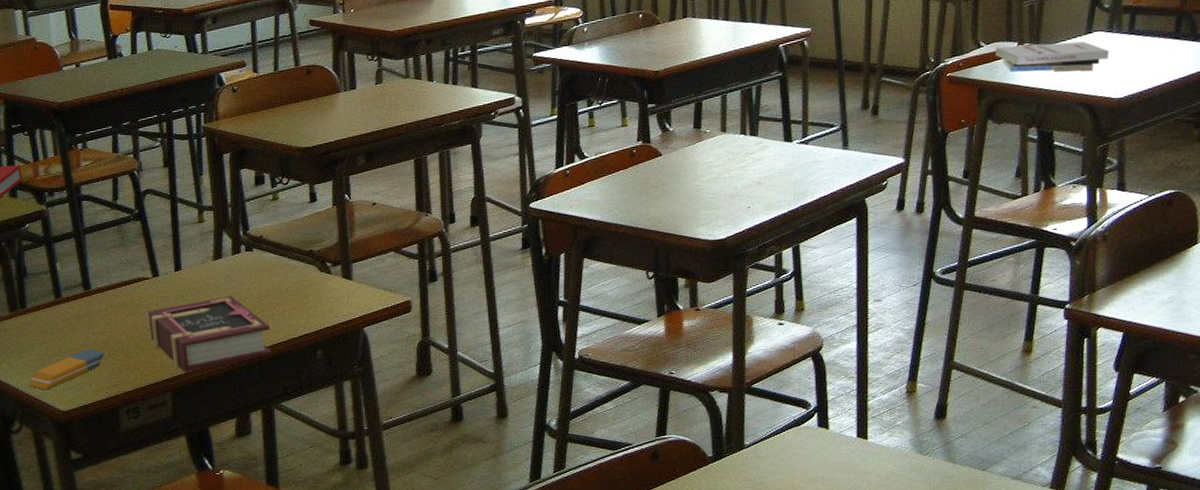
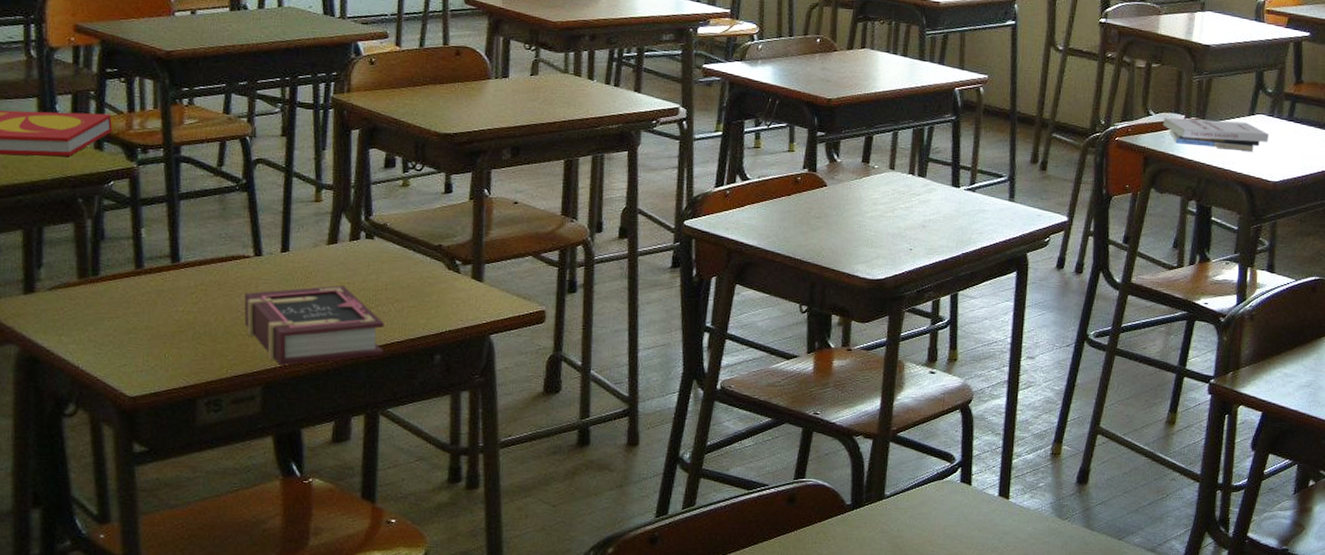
eraser: present [28,348,104,390] -> none [91,328,187,371]

